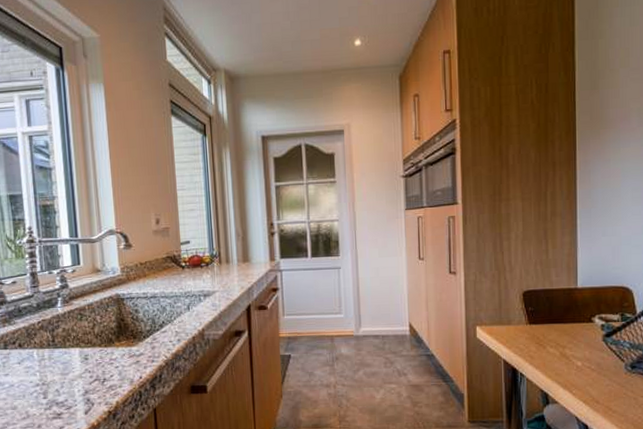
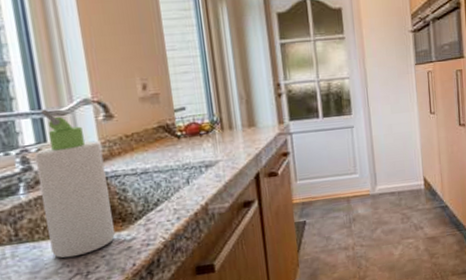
bottle: none [70,237,128,365] -> present [34,109,116,259]

